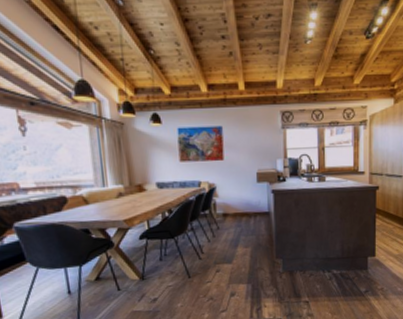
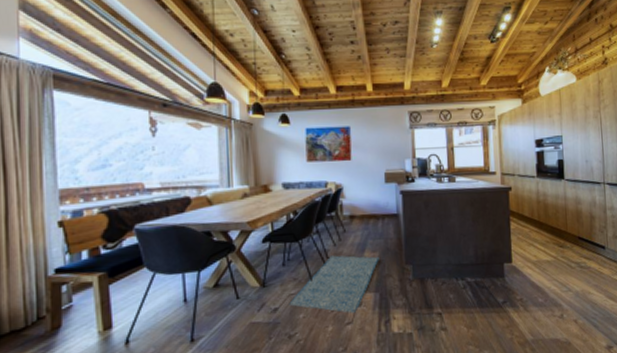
rug: none [167,250,251,303] -> present [289,255,379,314]

